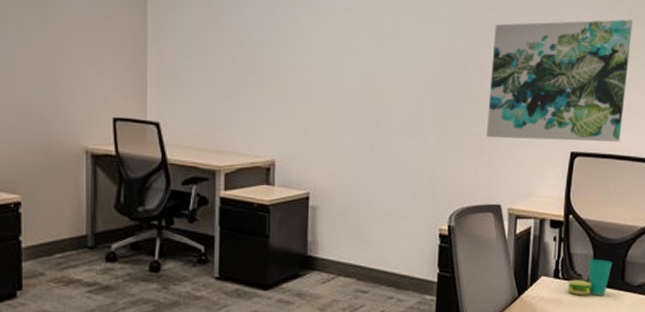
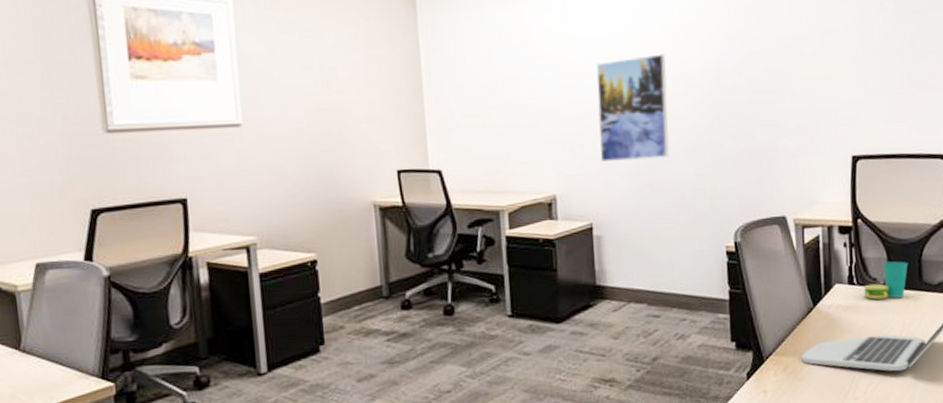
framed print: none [323,28,399,135] -> present [596,54,669,162]
wall art: present [487,19,633,142] -> none [761,17,902,151]

